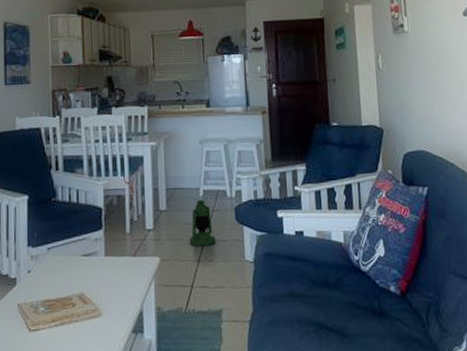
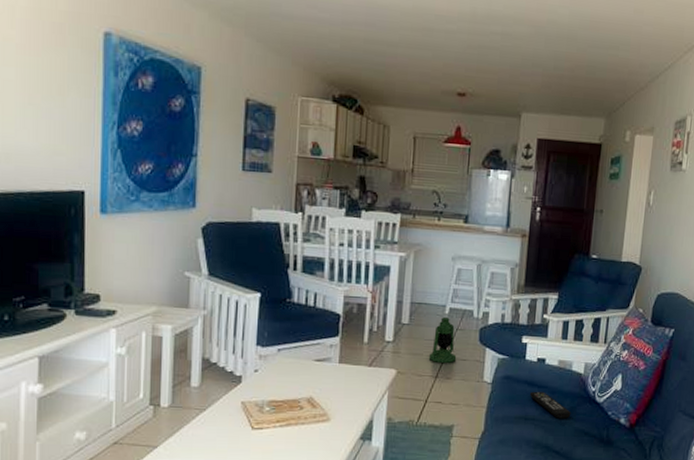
remote control: none [292,265,338,293] -> present [529,391,571,419]

